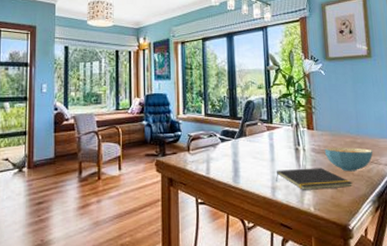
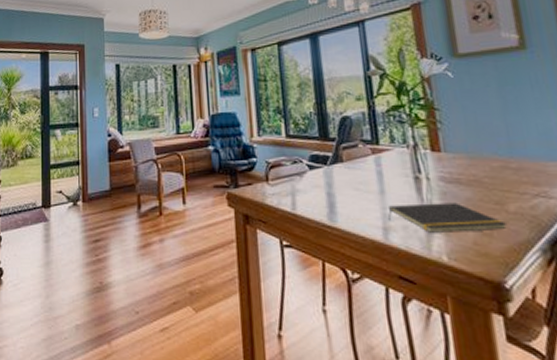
cereal bowl: present [324,147,373,172] -> none [458,174,538,208]

